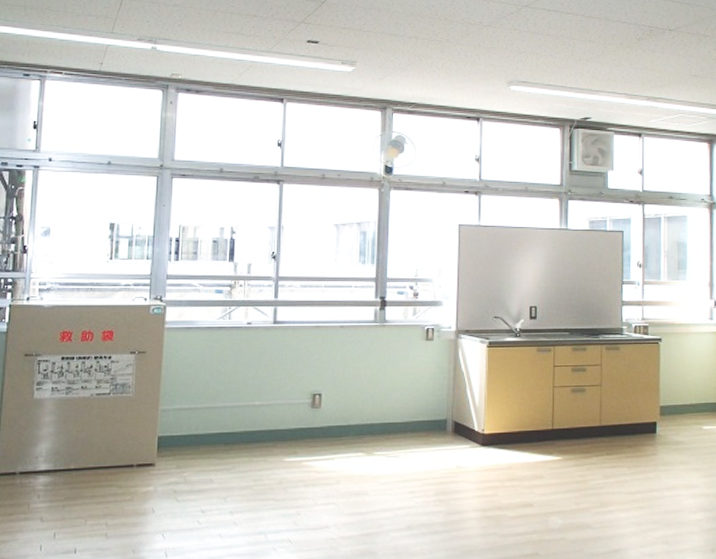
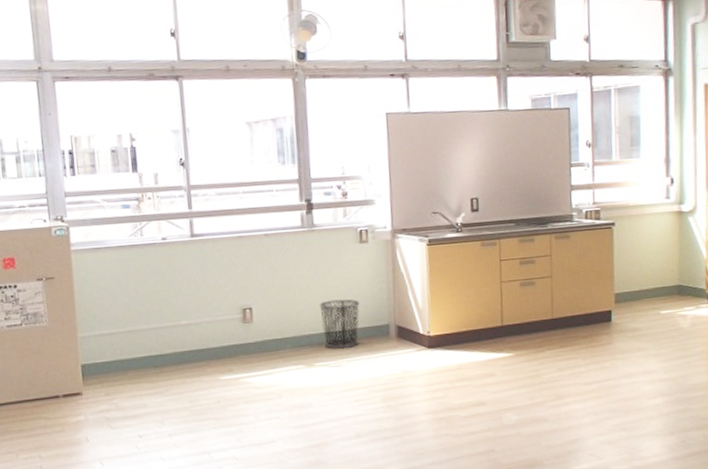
waste bin: none [384,392,421,440] -> present [319,299,360,349]

